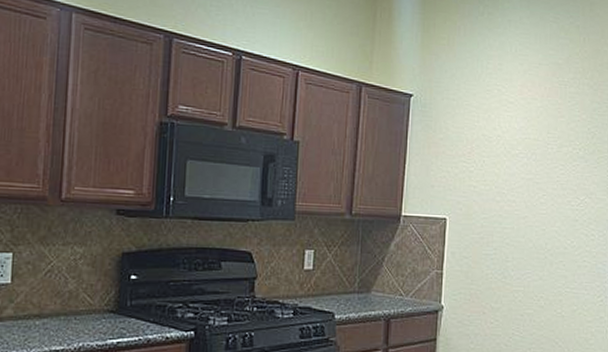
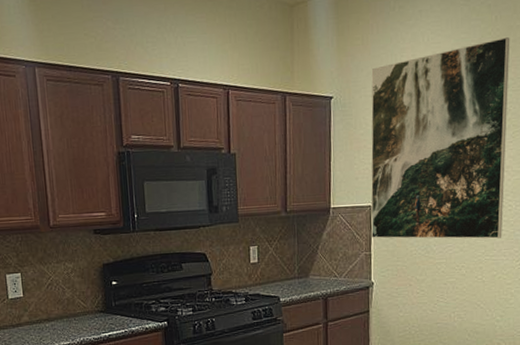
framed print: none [445,60,597,270] -> present [371,37,510,239]

